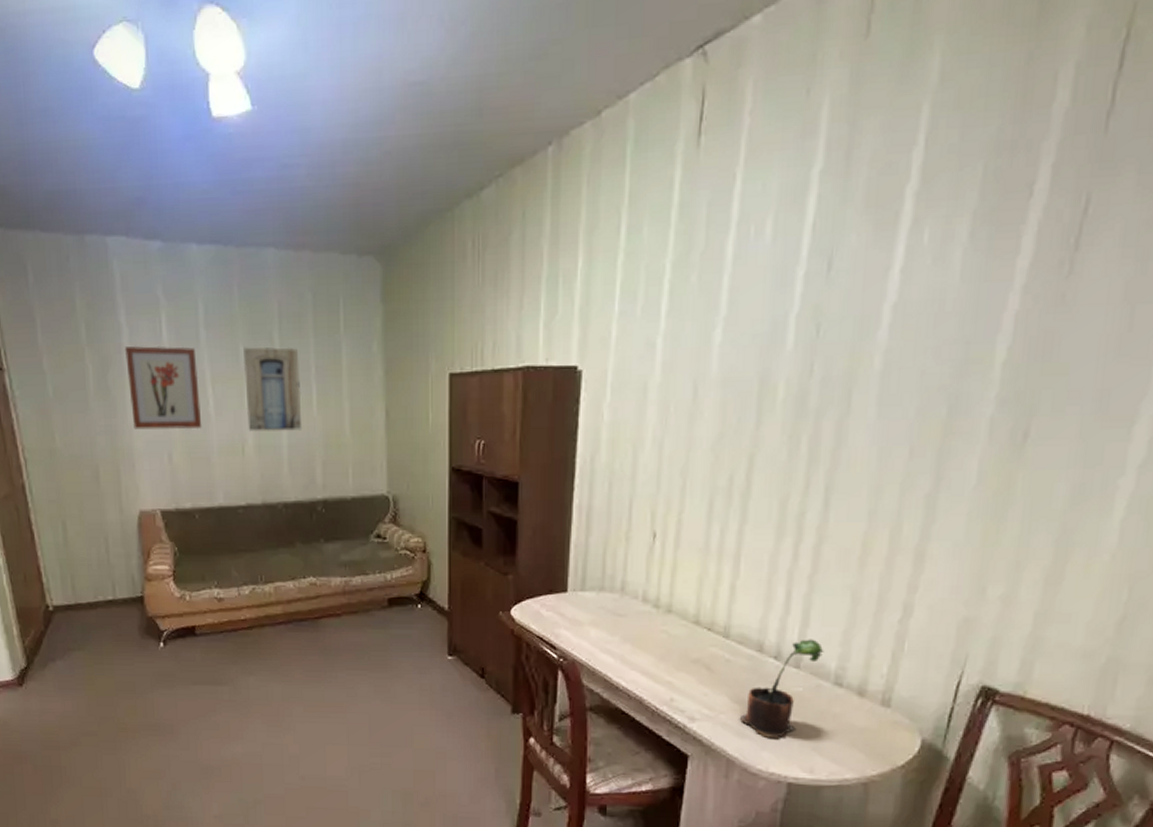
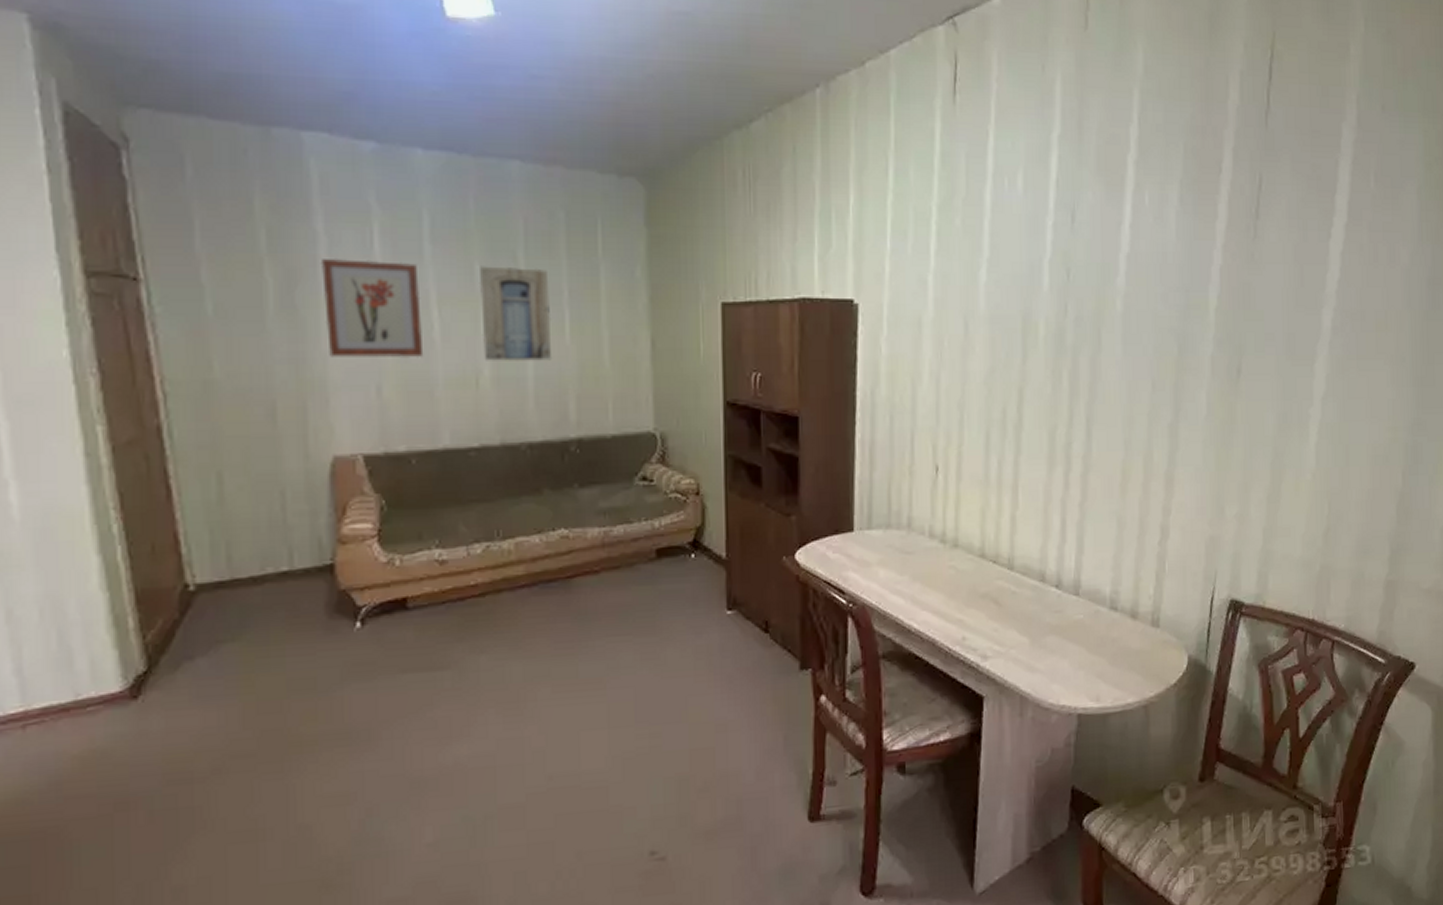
potted plant: present [739,639,824,739] -> none [1028,565,1099,670]

